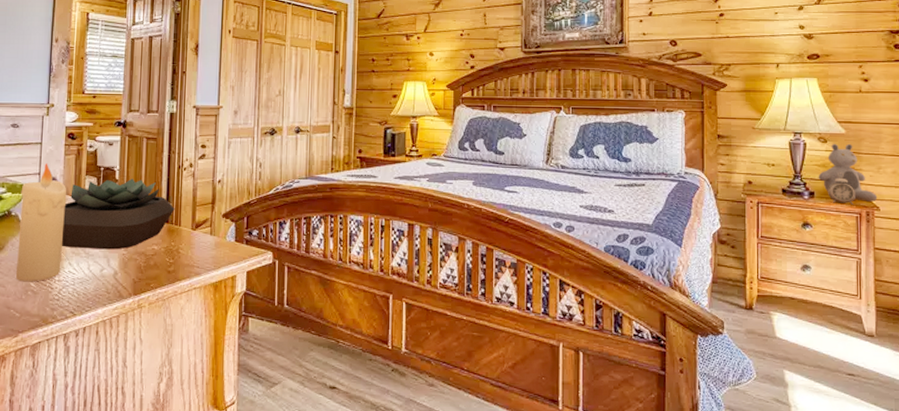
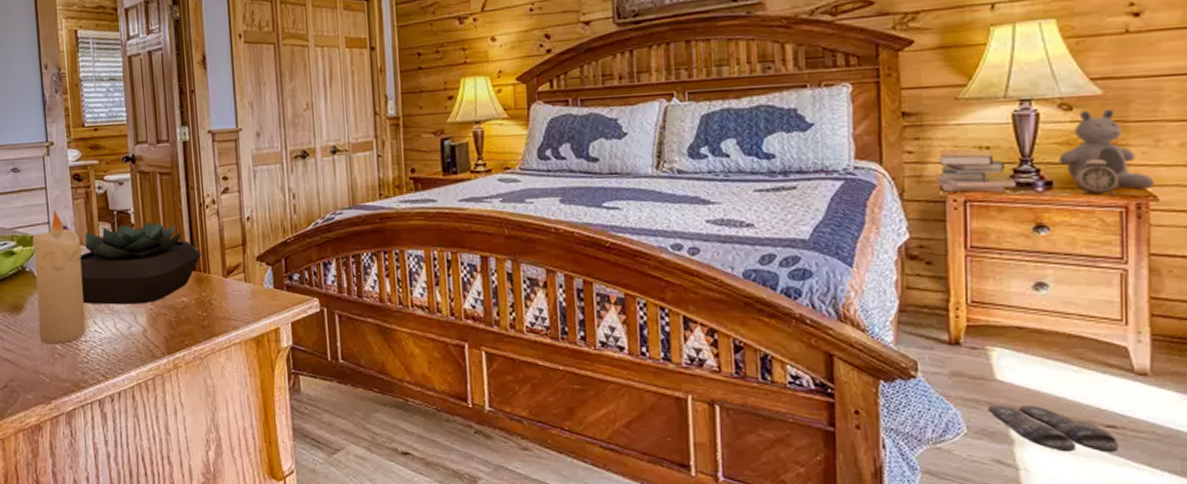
books: none [739,164,792,198] -> present [936,149,1018,193]
slippers: none [771,357,855,394] -> present [988,406,1118,451]

